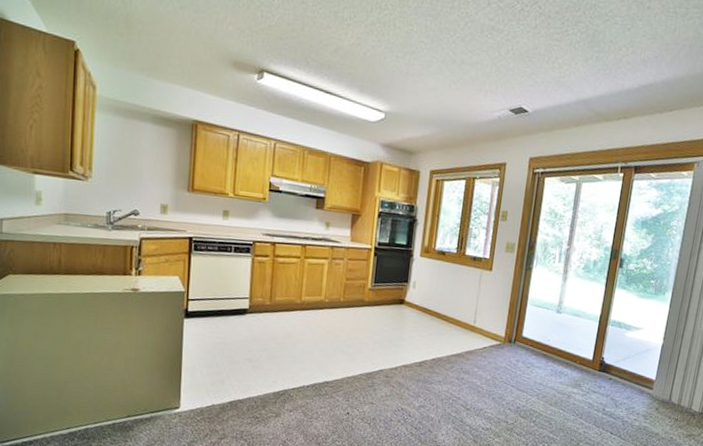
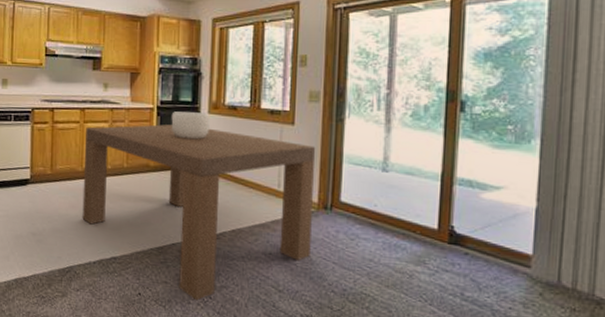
dining table: none [298,253,508,419] -> present [82,111,316,301]

